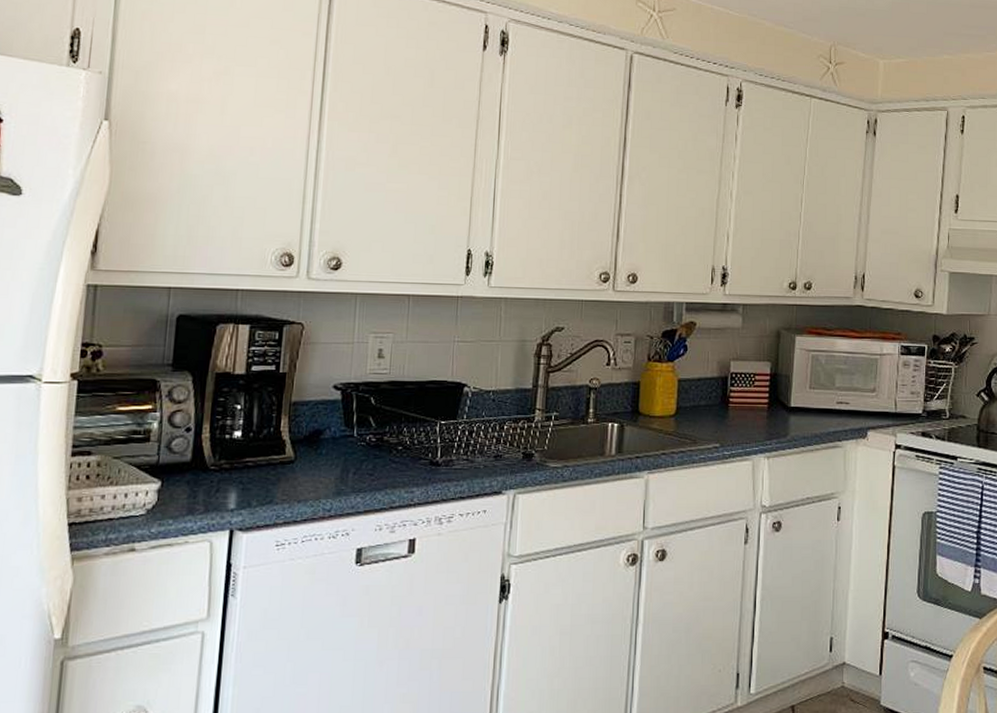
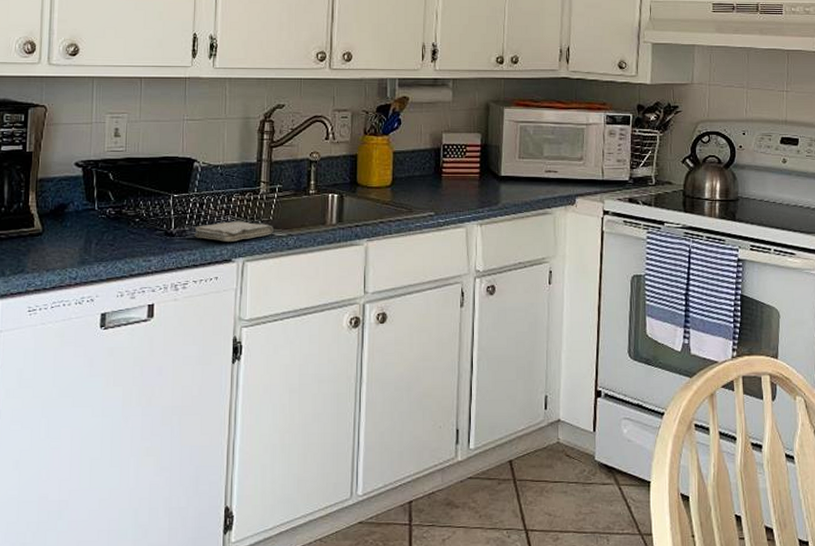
washcloth: none [462,451,548,472] -> present [194,221,273,242]

